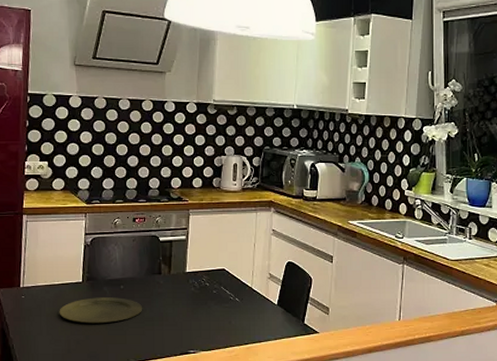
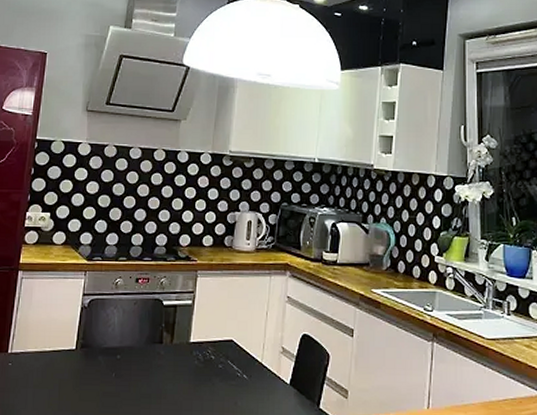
plate: present [59,297,143,324] -> none [47,368,140,399]

